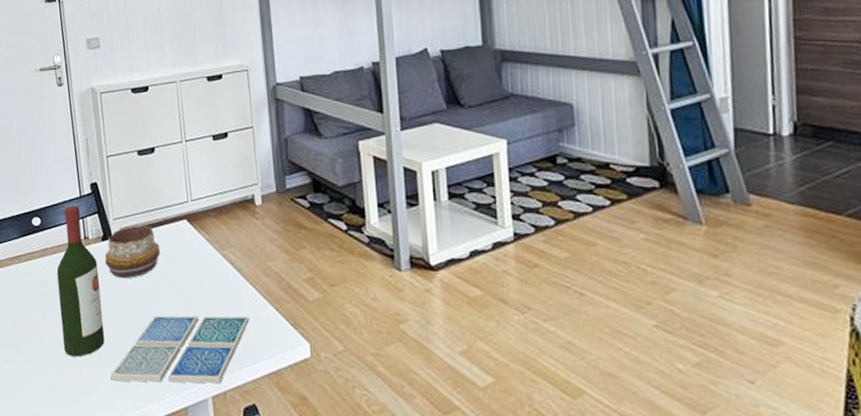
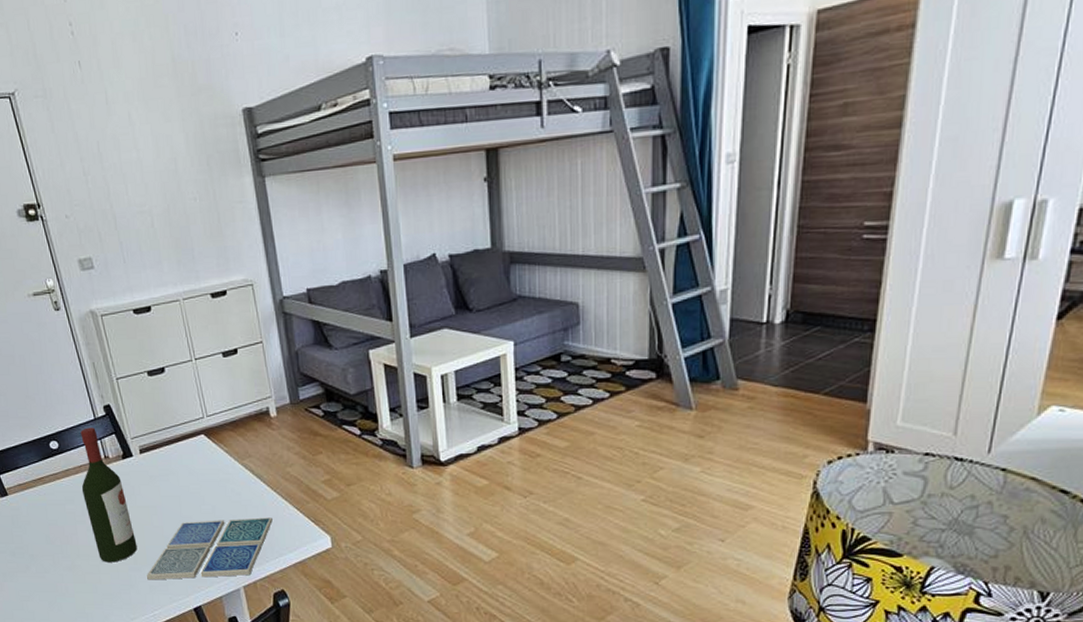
decorative bowl: present [105,226,161,279] -> none [128,443,182,492]

